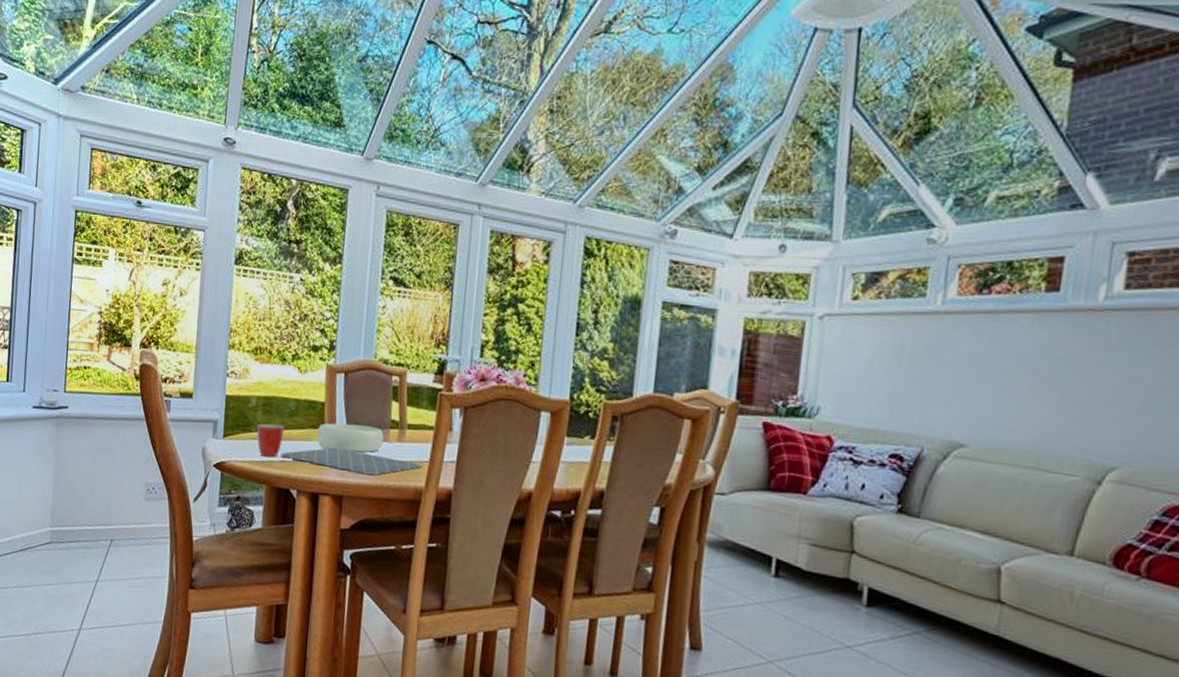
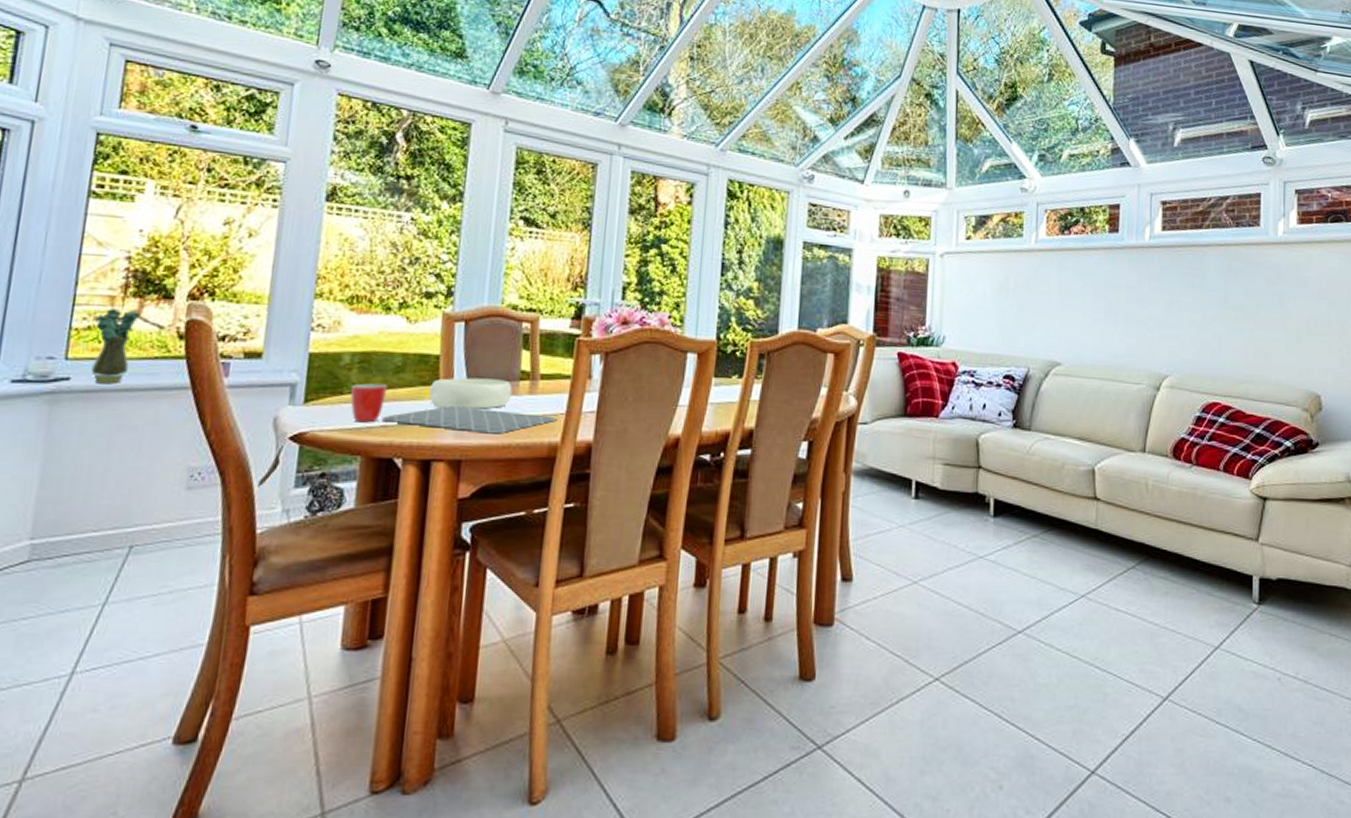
vase: none [81,351,110,414] -> present [91,305,141,385]

